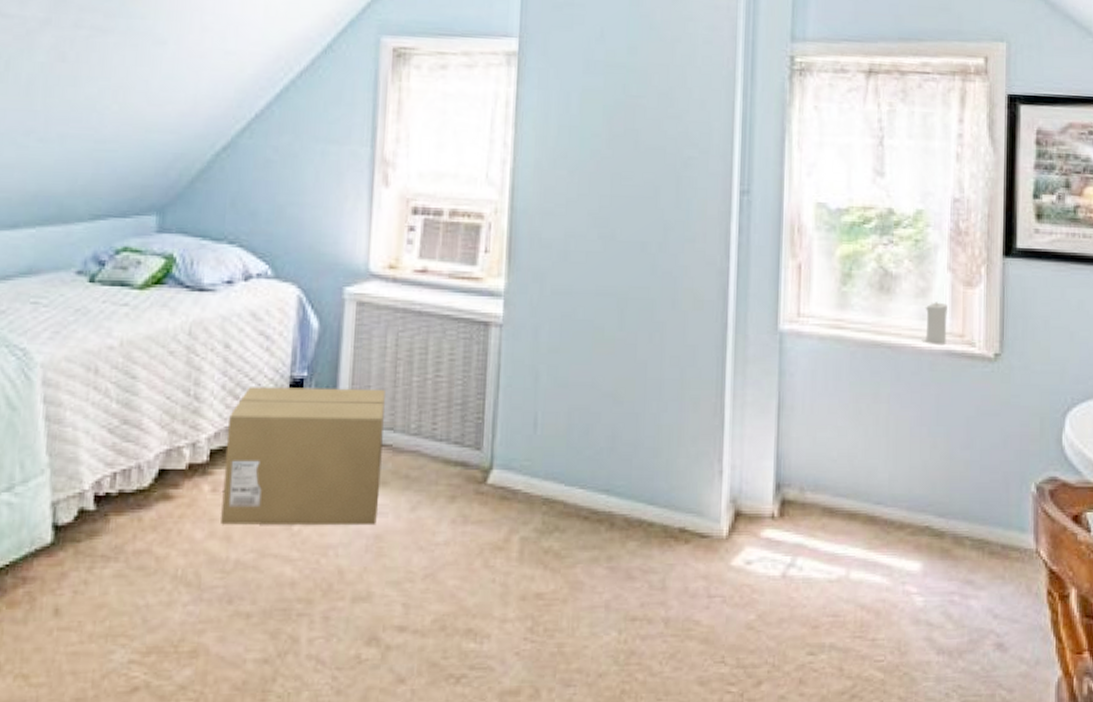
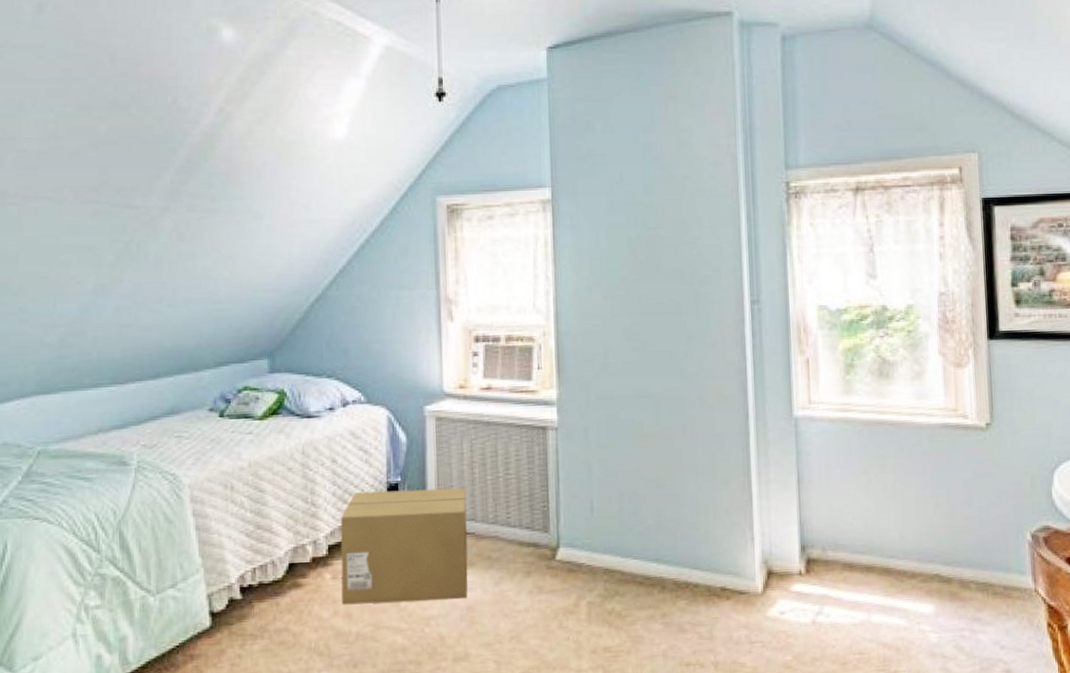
candle: present [922,302,947,346] -> none [920,382,942,420]

